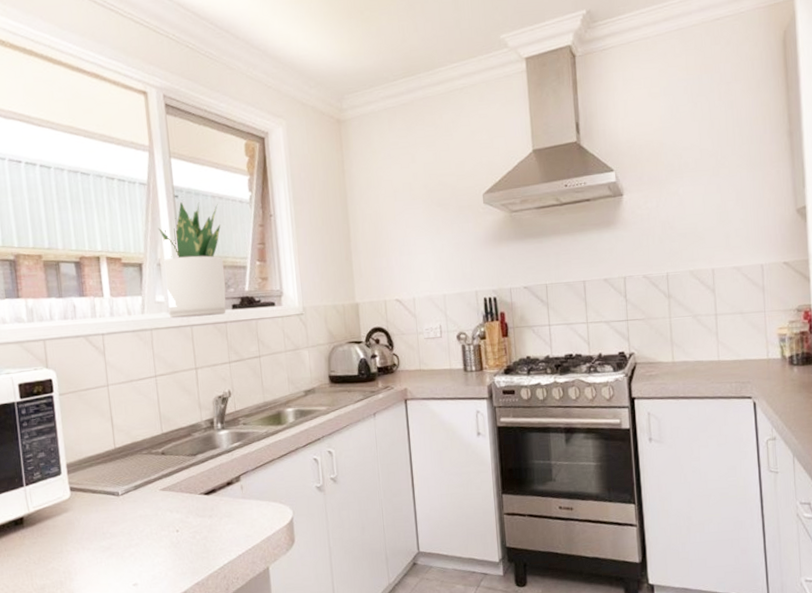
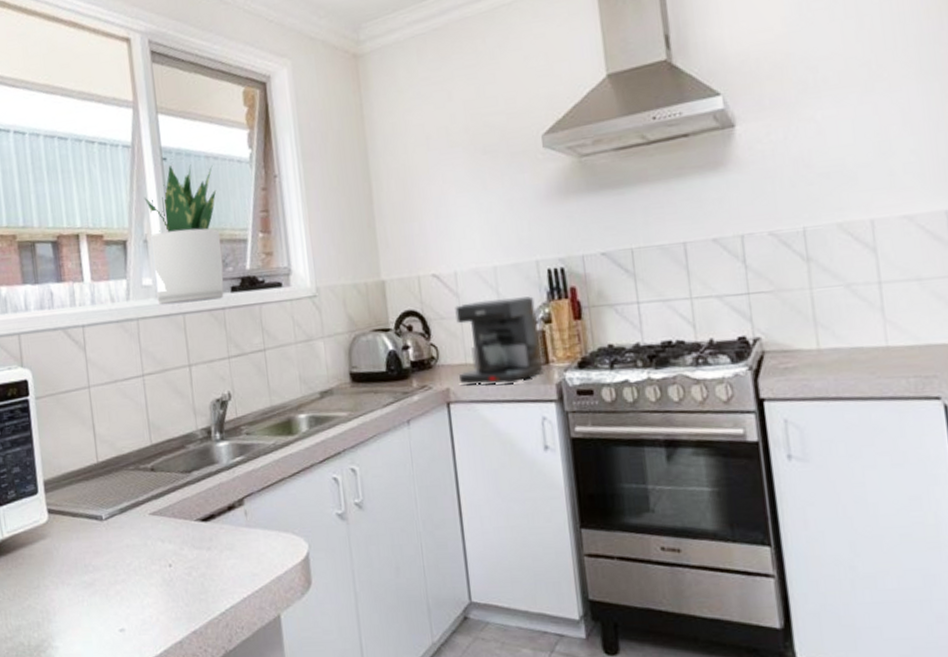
coffee maker: none [413,318,479,386] -> present [455,296,544,385]

